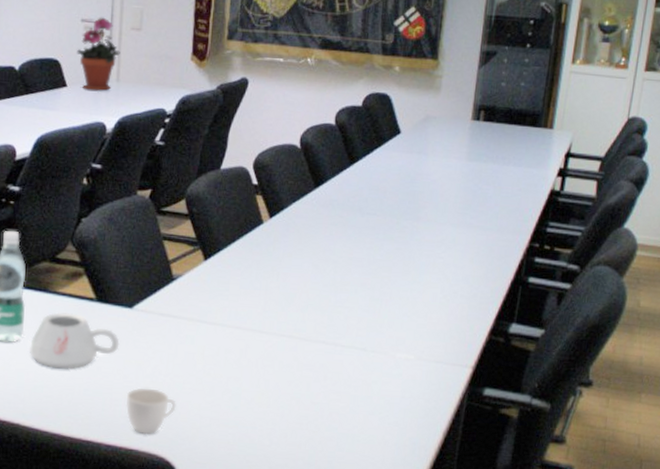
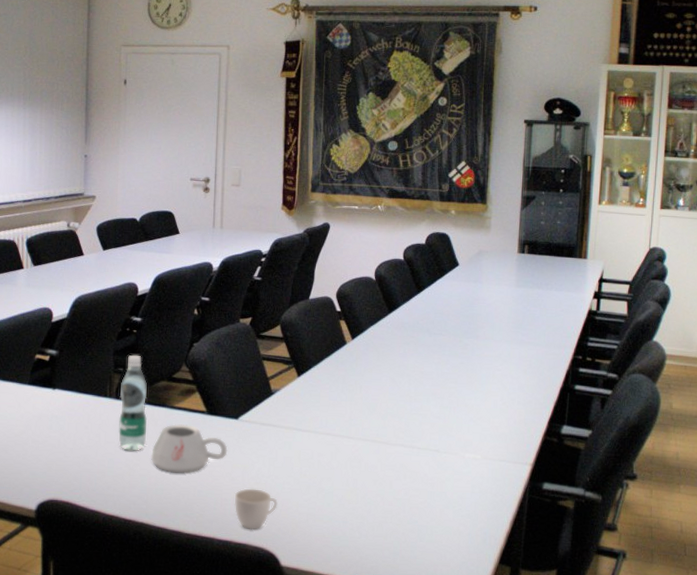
potted plant: present [77,17,120,93] -> none [187,176,223,238]

